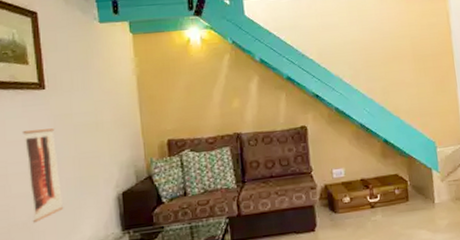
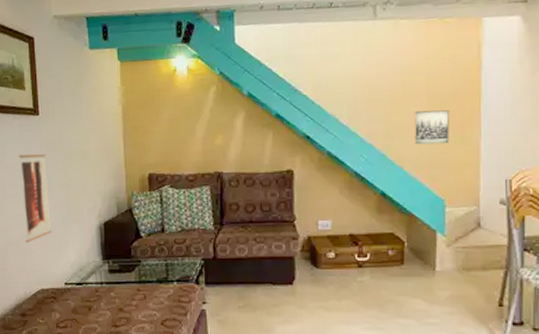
wall art: none [403,67,434,98] -> present [413,110,450,145]

